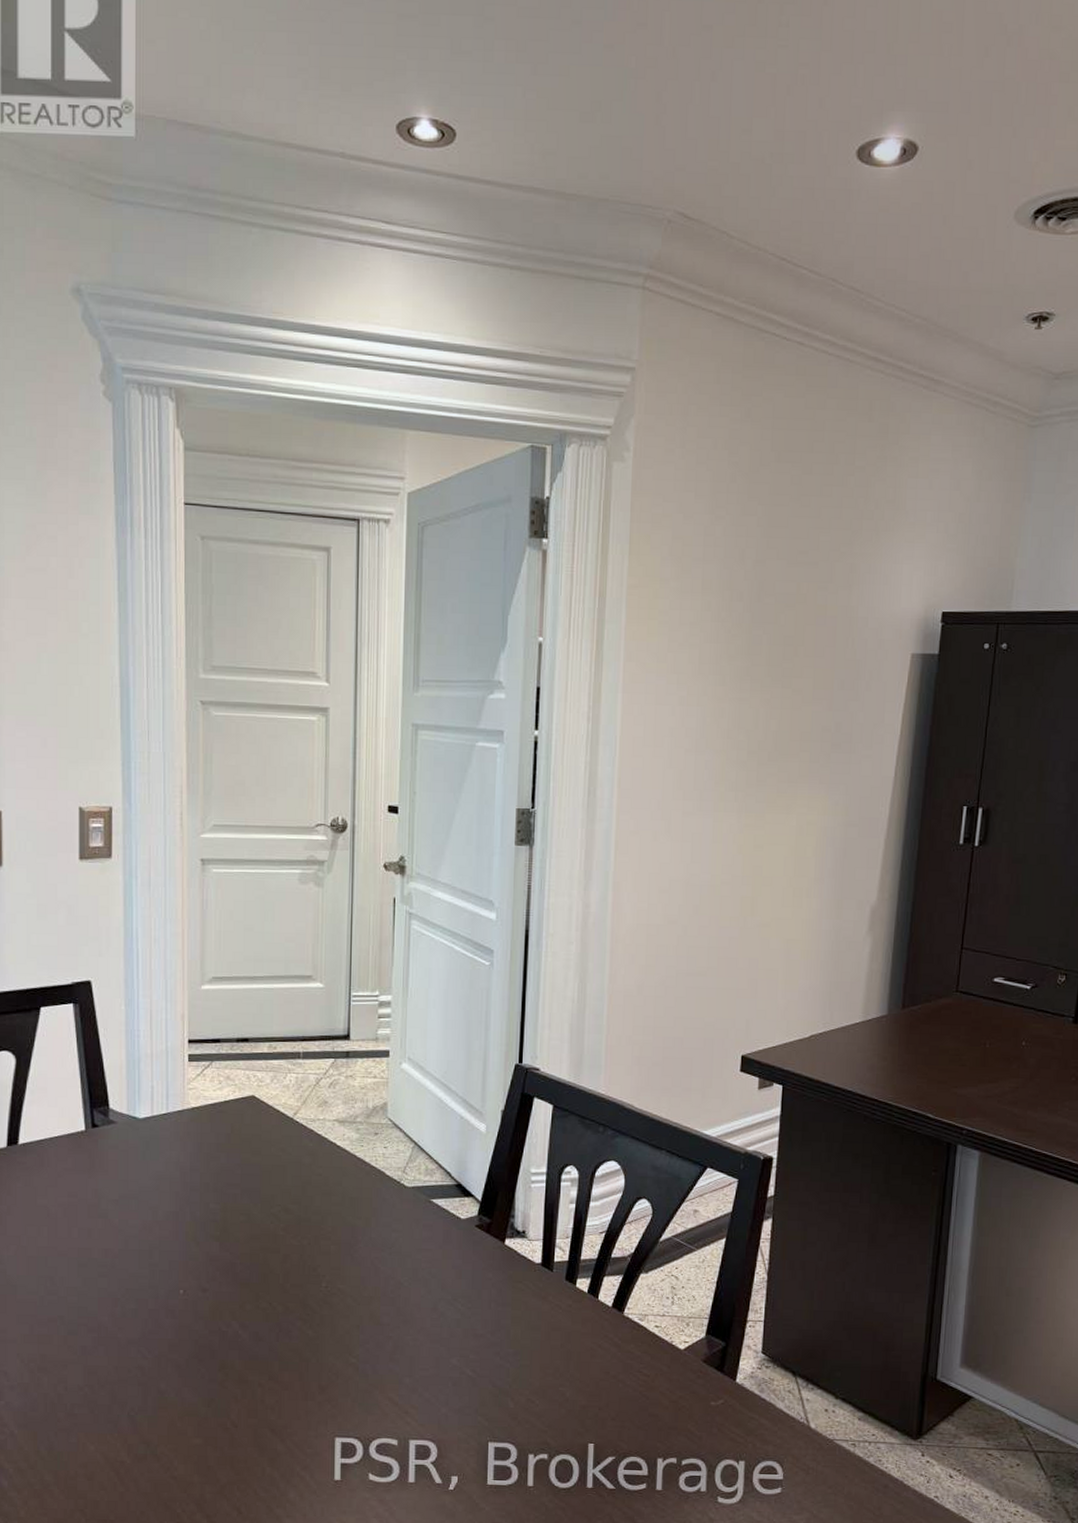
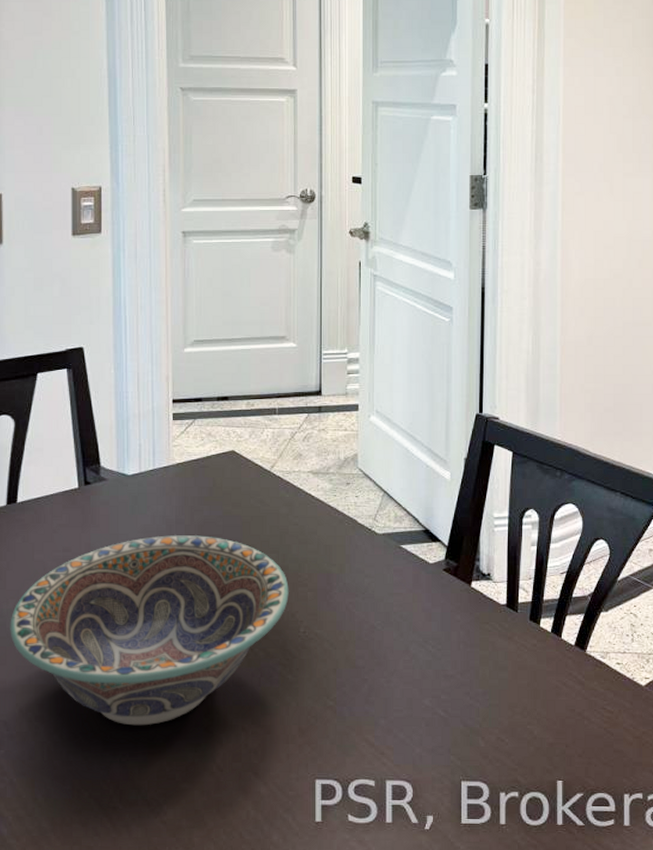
decorative bowl: none [11,1183,311,1379] -> present [10,535,289,726]

